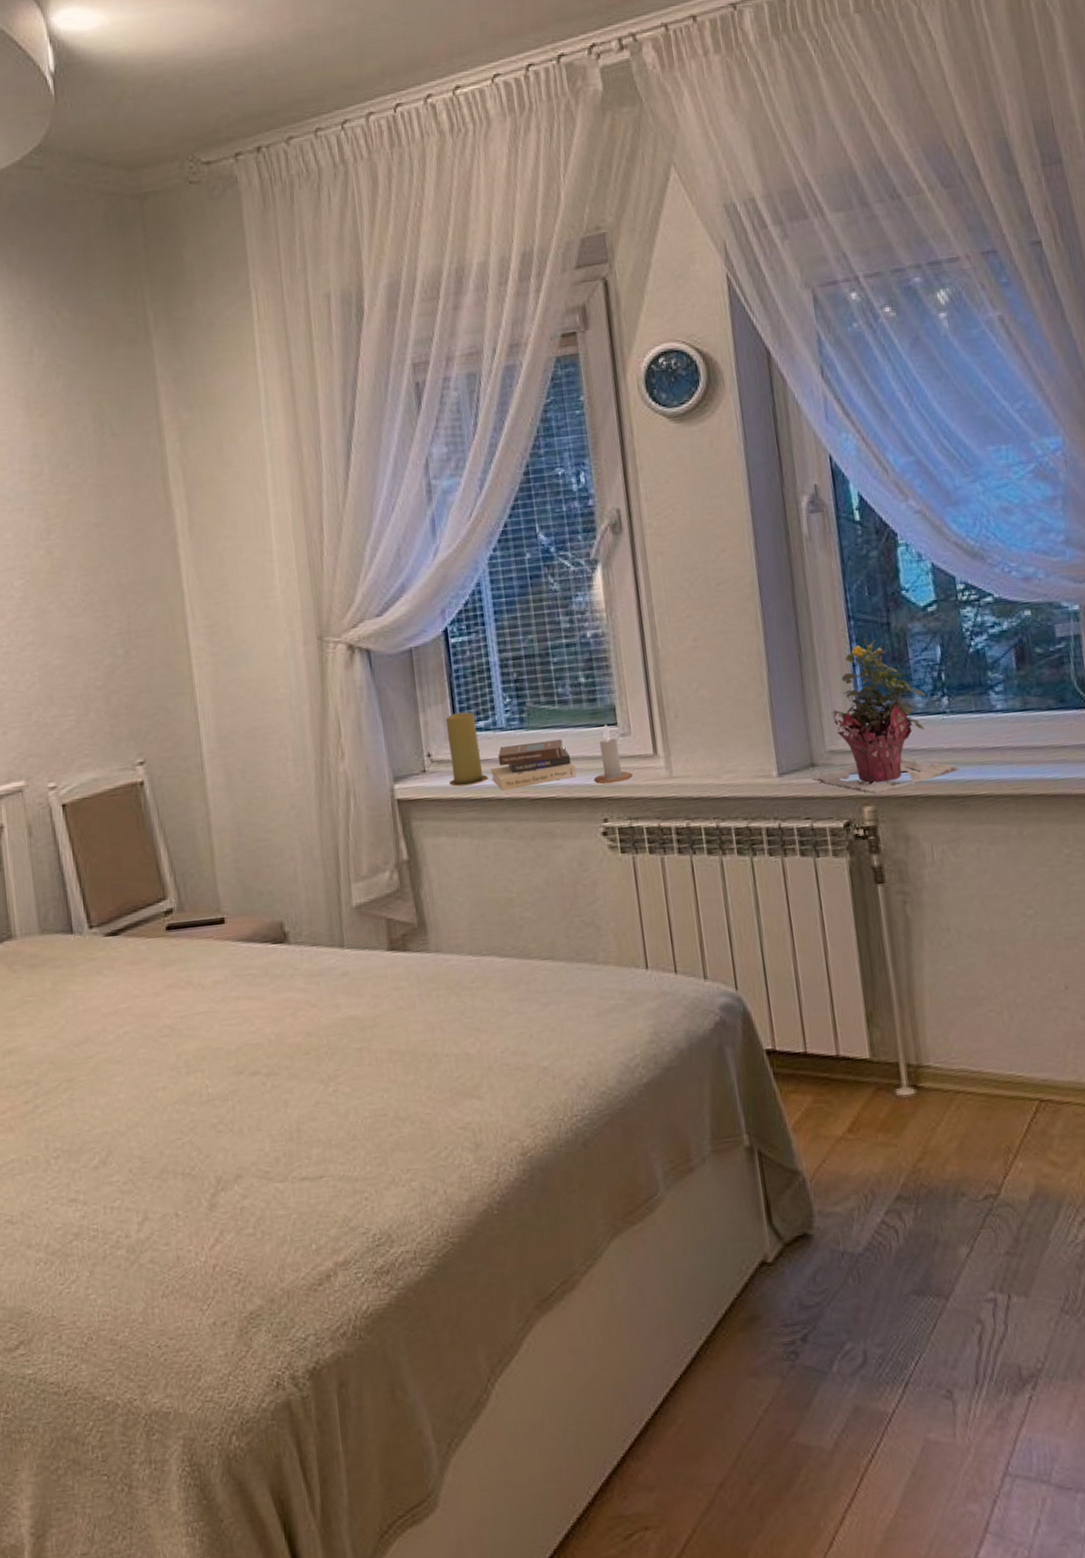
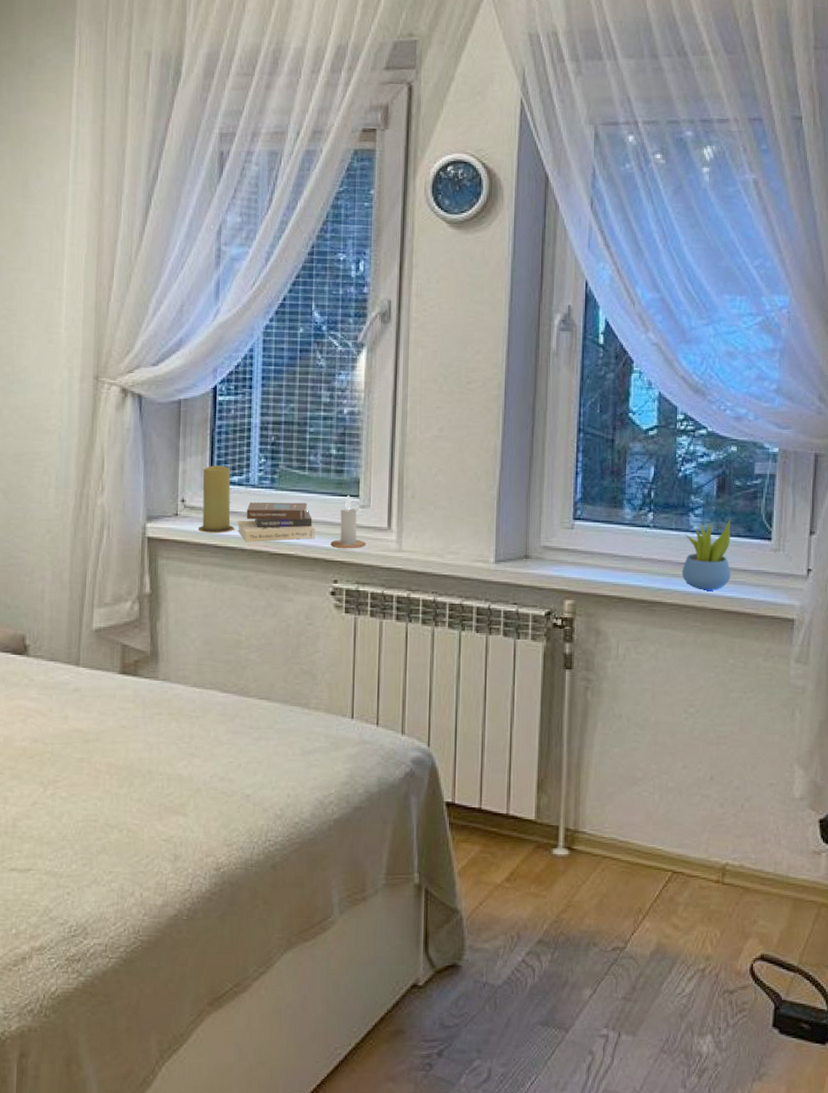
potted flower: present [811,638,960,794] -> none [523,451,653,590]
succulent plant: none [987,691,1049,776] -> present [682,518,731,591]

